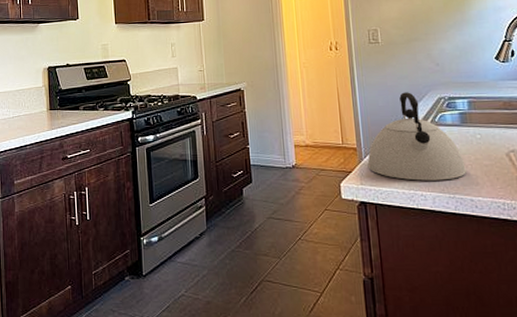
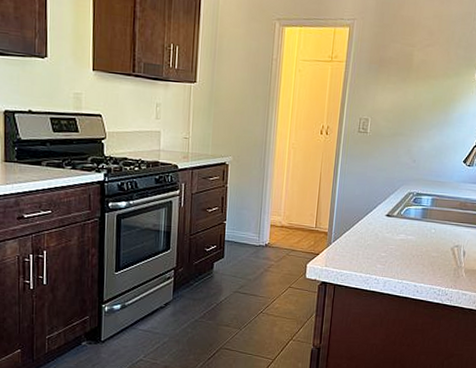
kettle: present [367,92,466,181] -> none [334,184,417,268]

